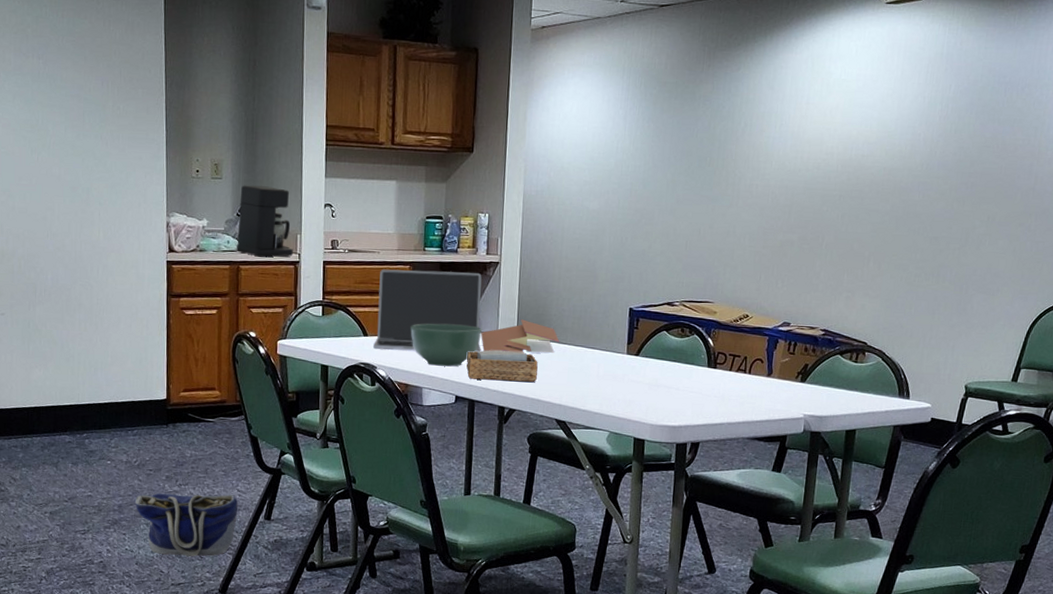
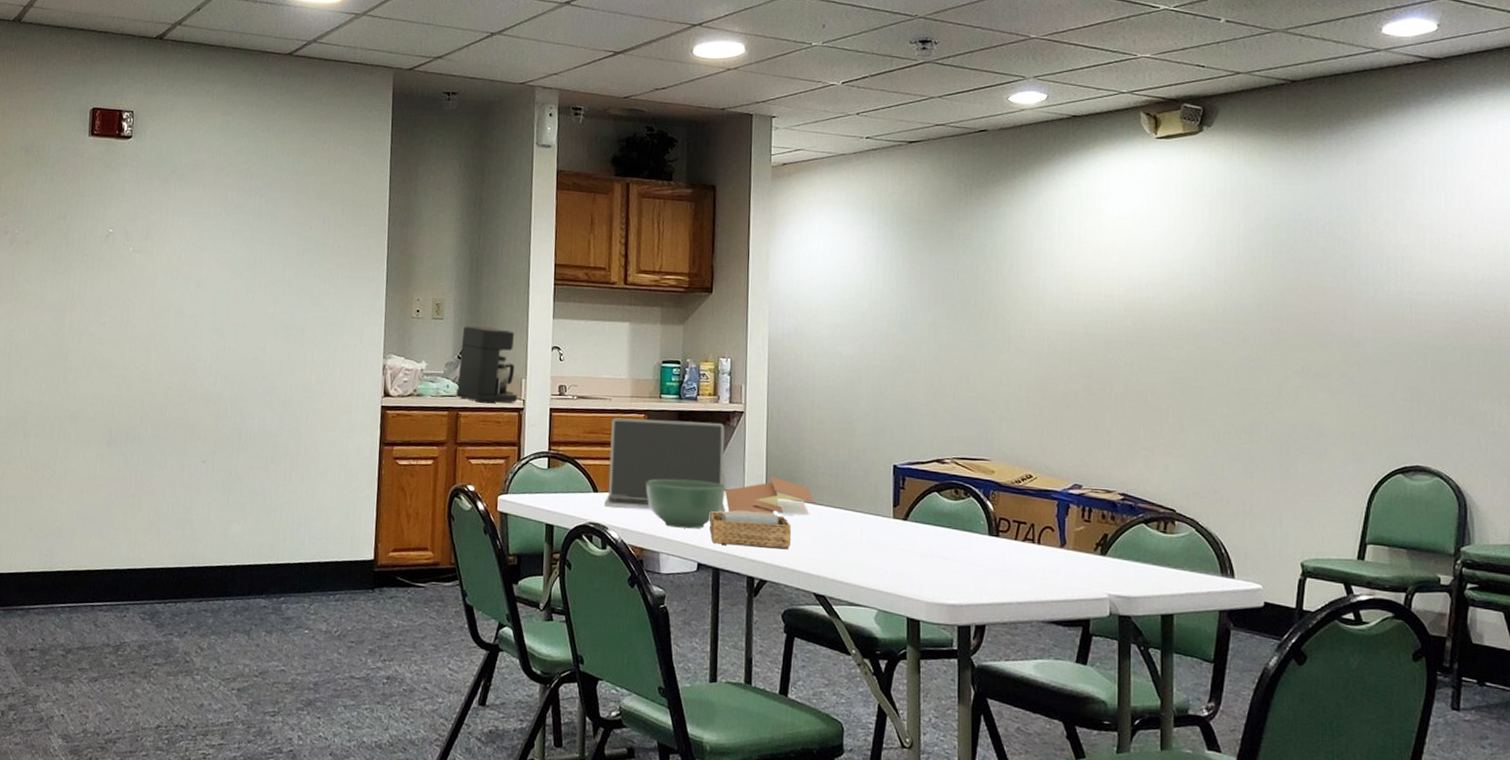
tote bag: present [134,493,238,557] -> none [332,670,449,748]

